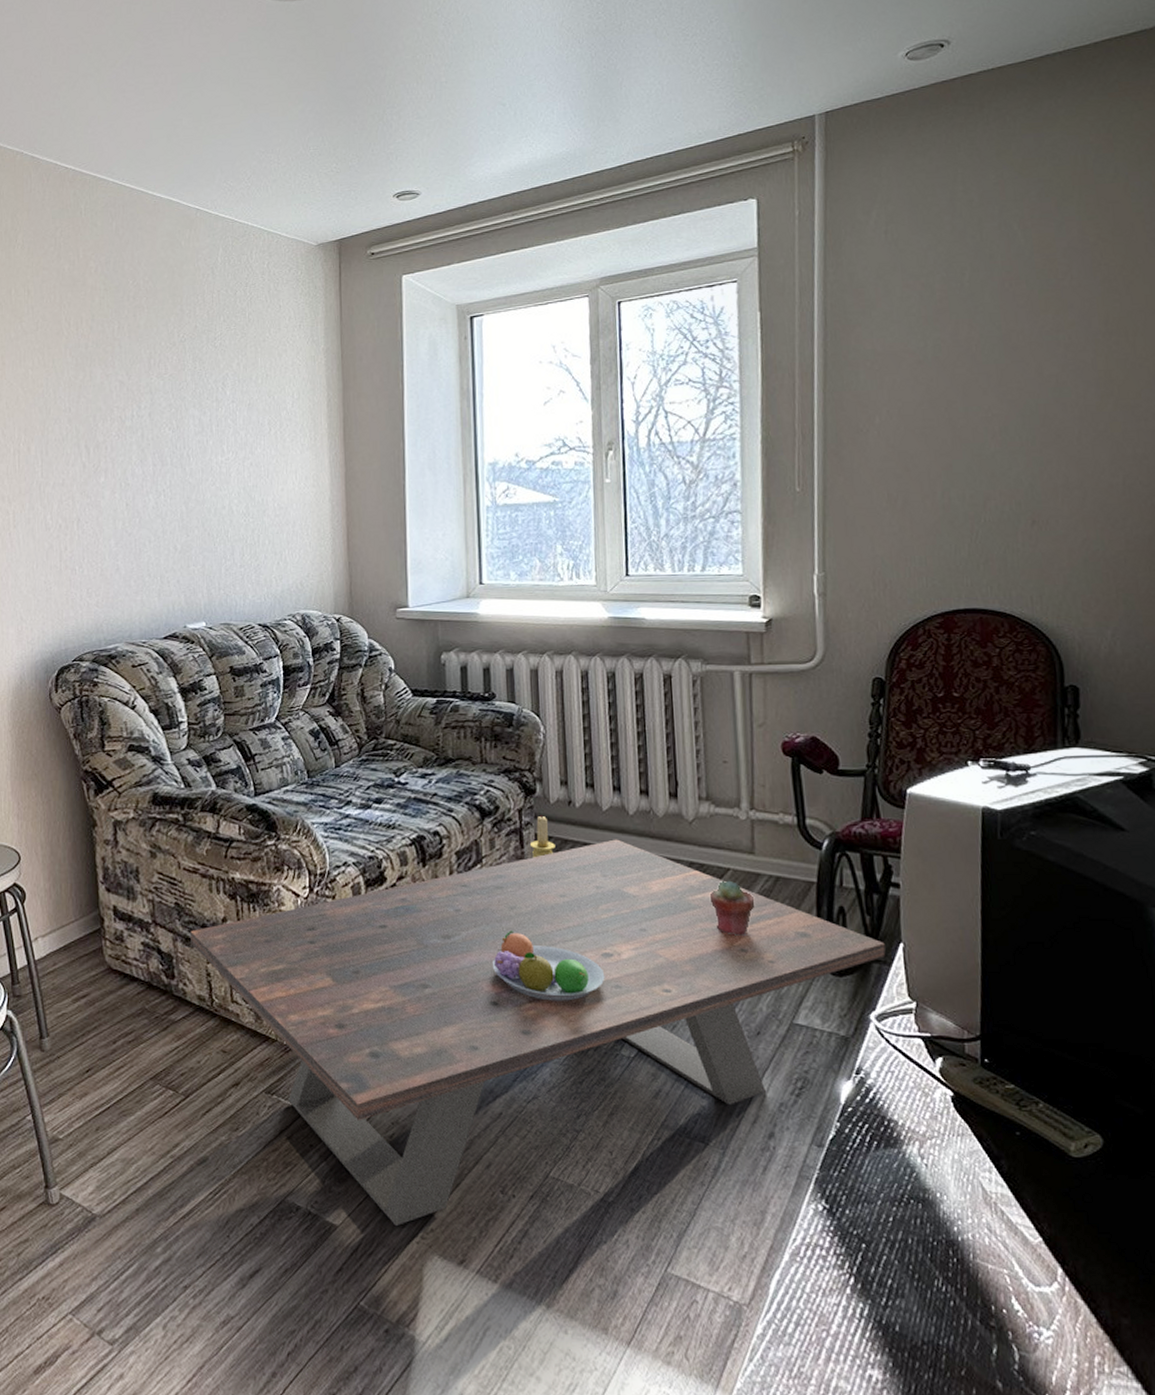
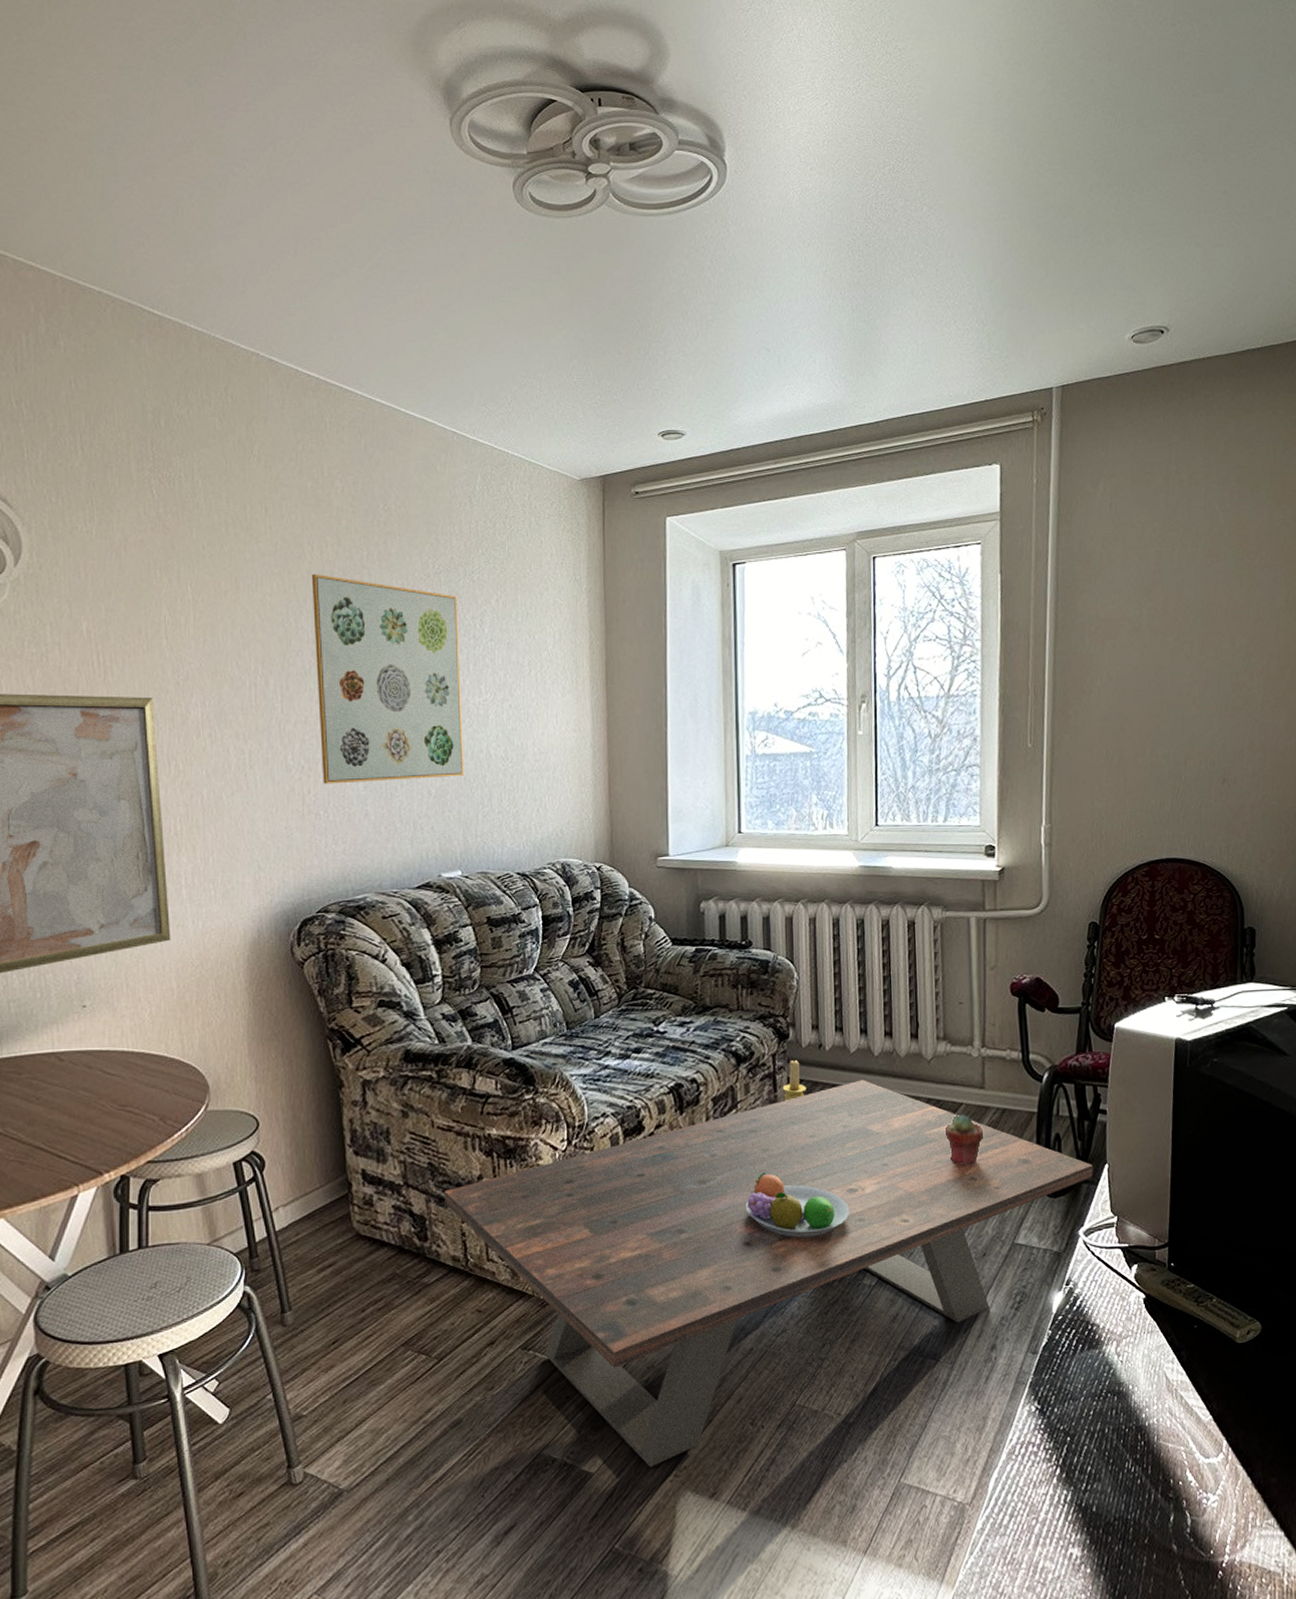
wall art: none [68,348,207,541] -> present [311,574,464,784]

